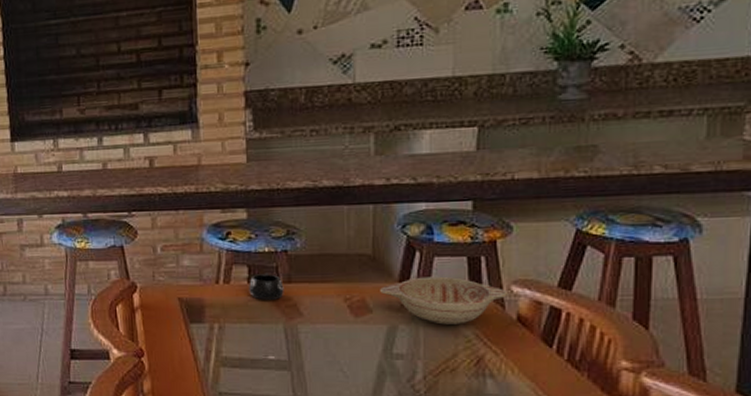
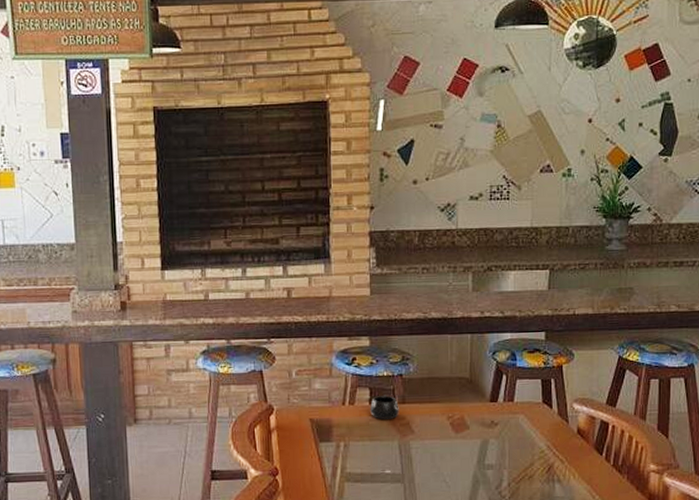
decorative bowl: present [380,276,507,325] -> none [476,396,570,438]

